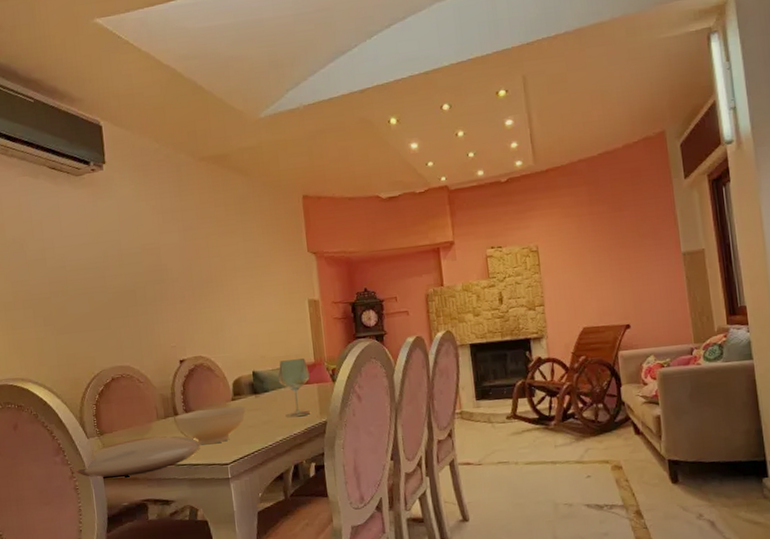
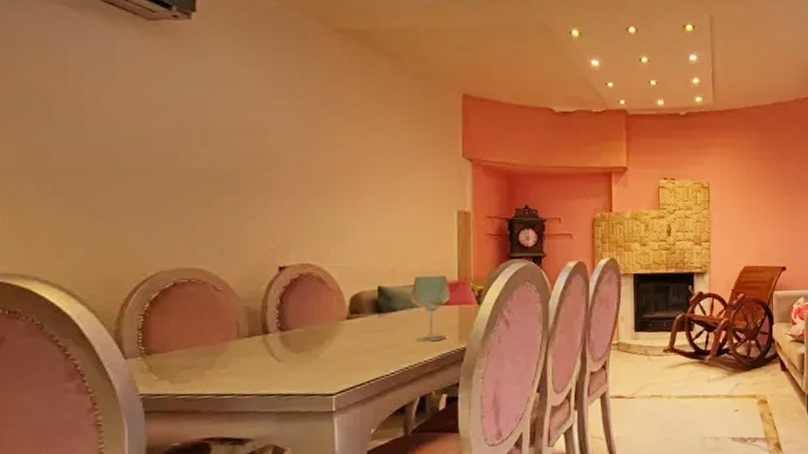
plate: present [74,435,200,478] -> none [97,358,297,411]
decorative bowl: present [174,406,246,445] -> none [263,325,365,372]

